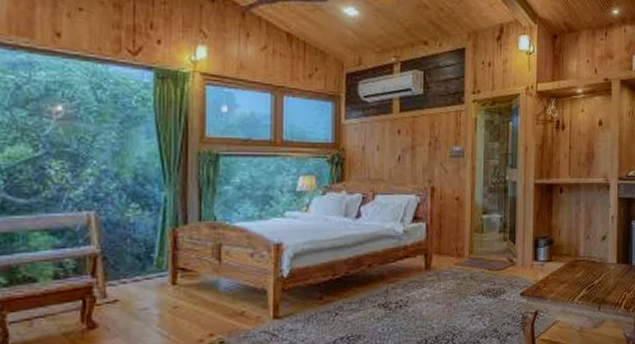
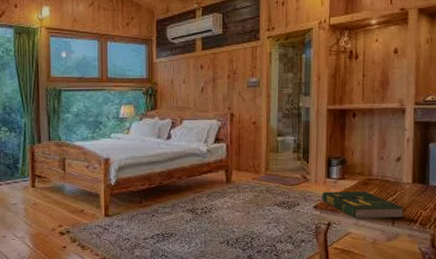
book: none [529,274,610,306] -> present [322,191,404,219]

